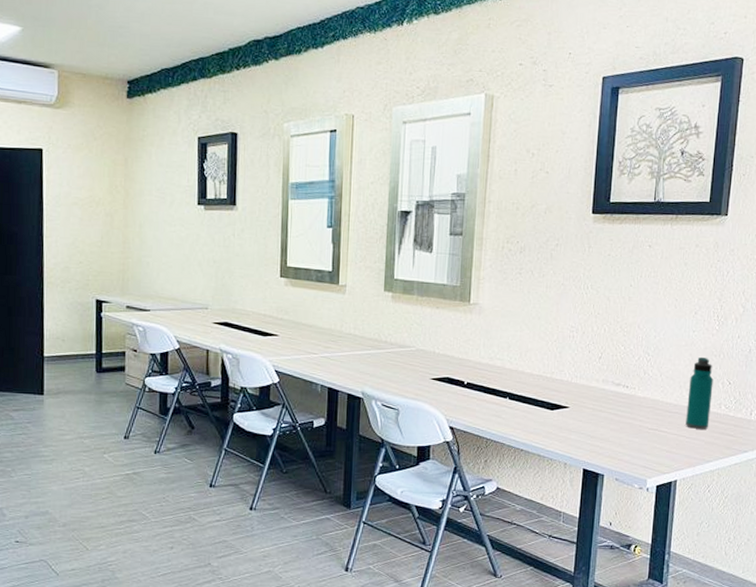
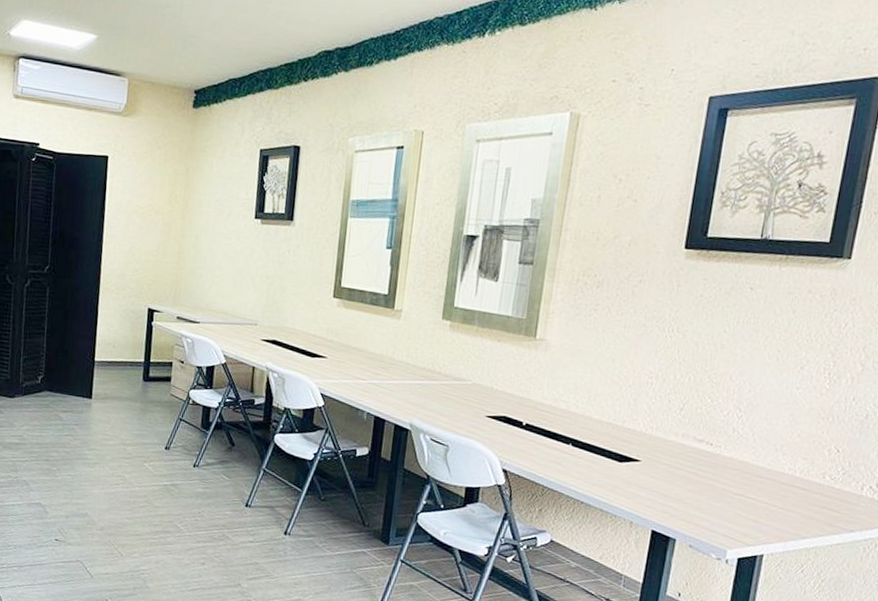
water bottle: present [685,356,714,429] -> none [779,418,818,501]

